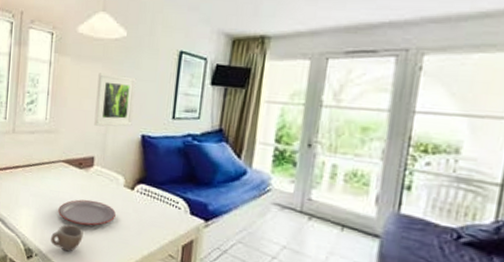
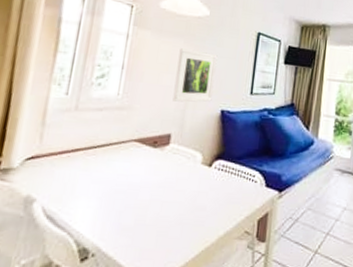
cup: present [51,224,83,252] -> none [113,211,154,245]
plate: present [58,199,116,226] -> none [125,181,192,211]

